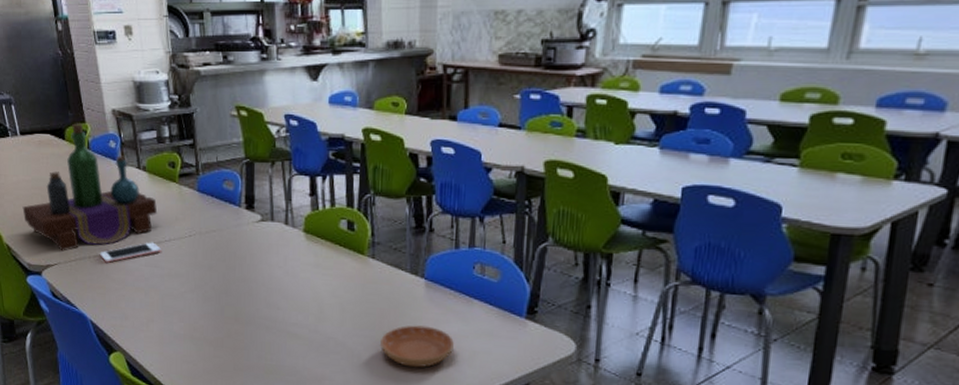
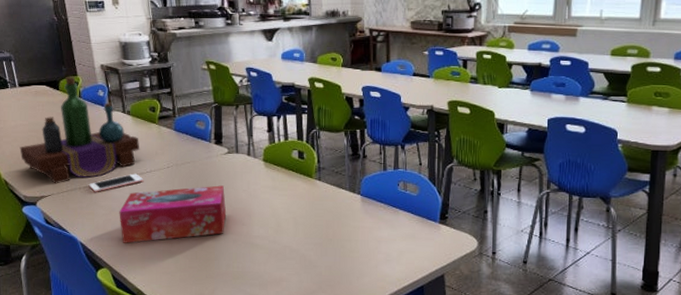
tissue box: none [133,259,258,325] -> present [119,185,226,243]
saucer: present [380,325,454,368] -> none [327,232,385,267]

